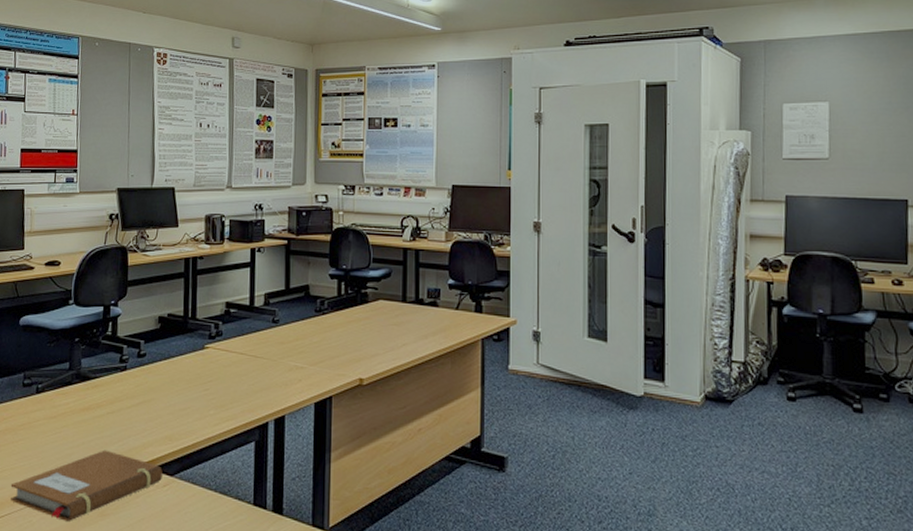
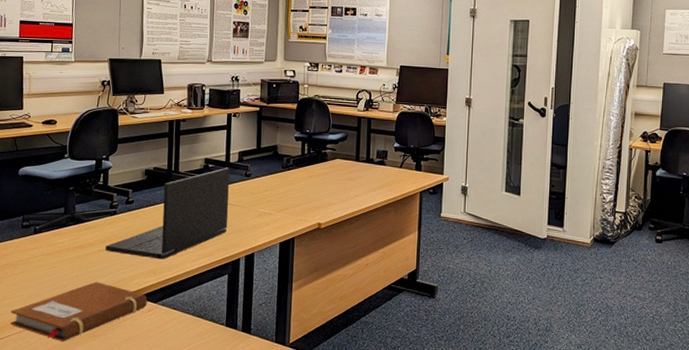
laptop: none [114,312,255,424] -> present [105,167,230,260]

